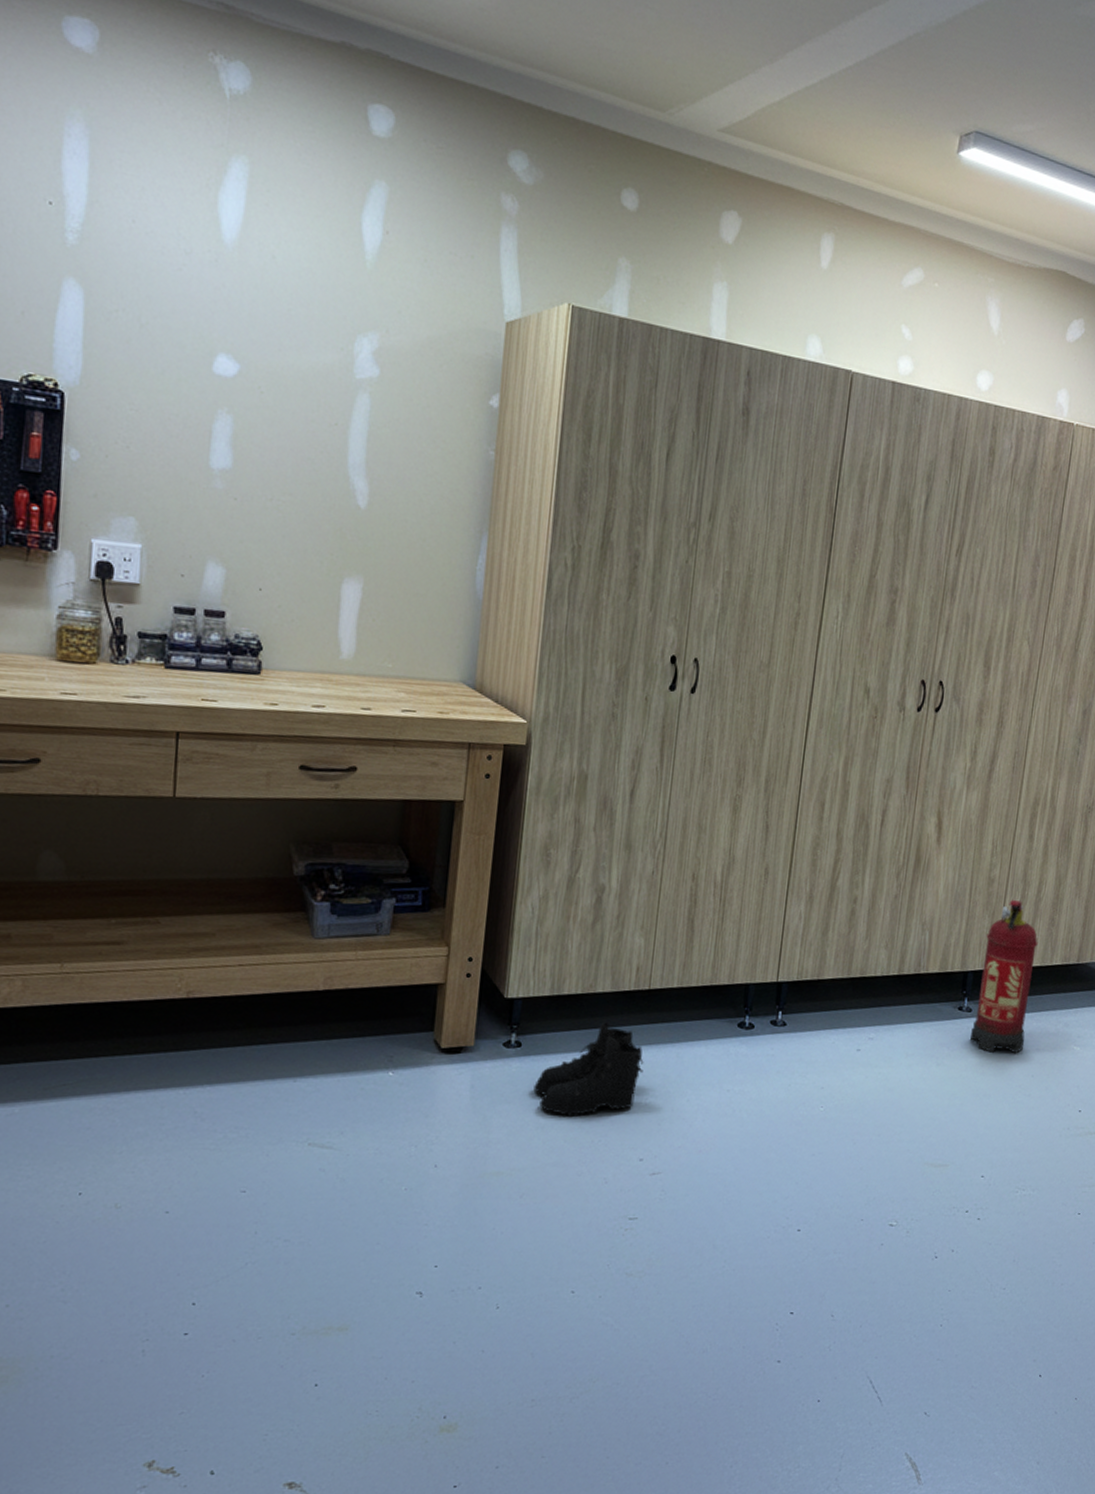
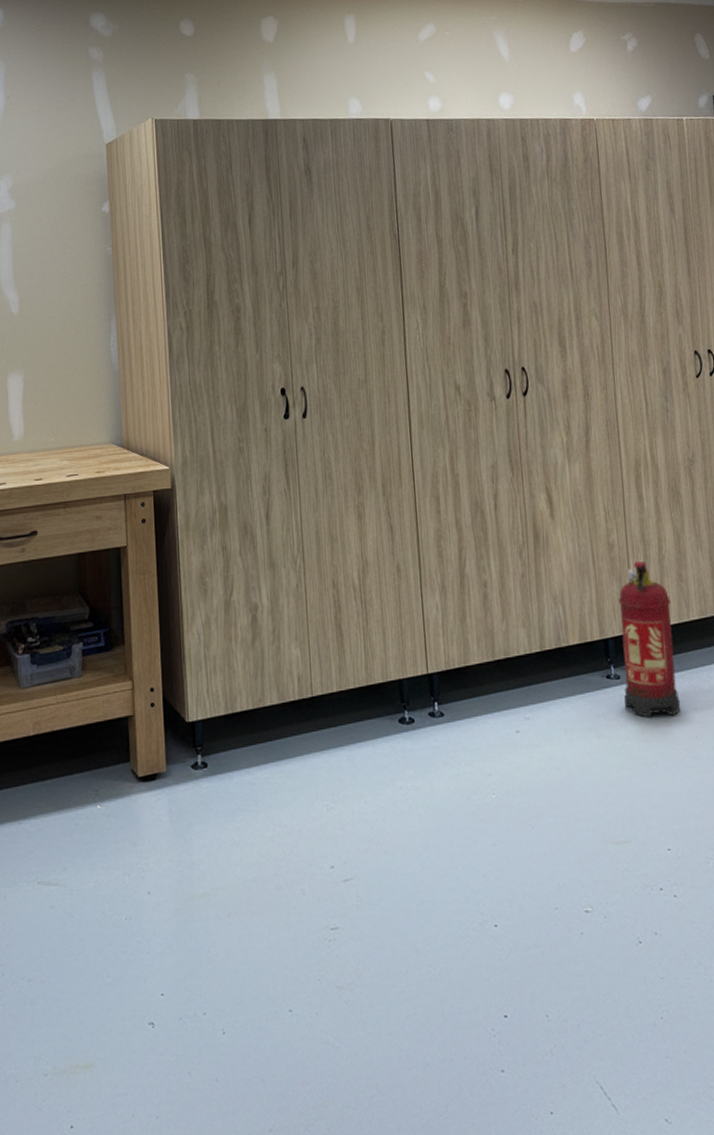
boots: present [533,1022,644,1117] -> none [224,734,320,831]

